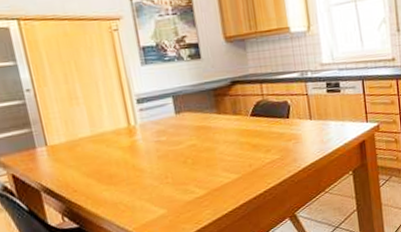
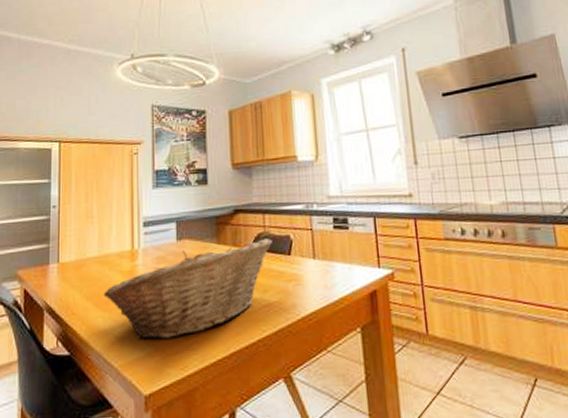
fruit basket: none [104,104,271,205] -> present [103,237,272,340]

